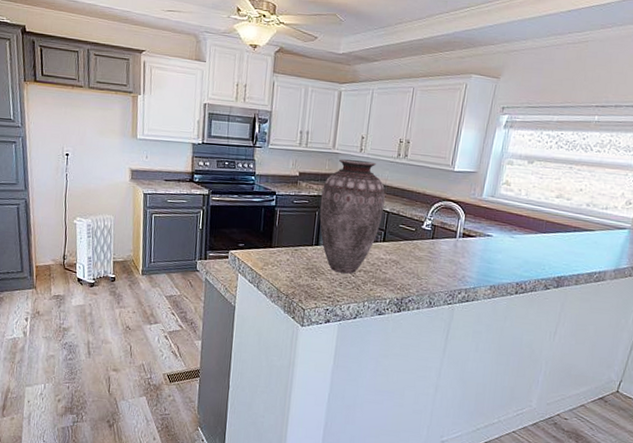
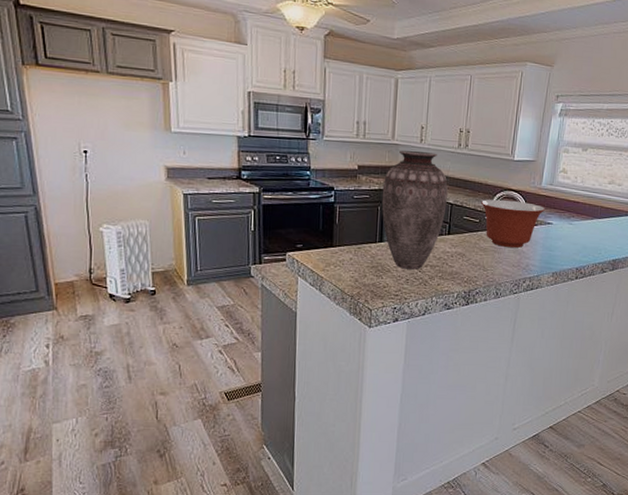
mixing bowl: none [418,209,485,259] -> present [481,199,545,248]

